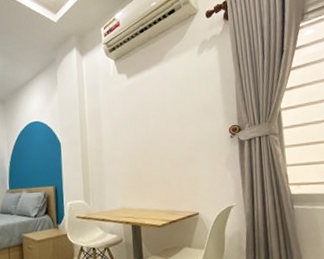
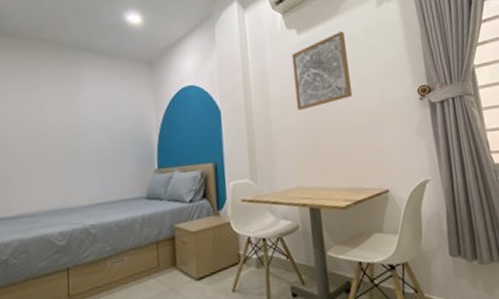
wall art: none [122,77,172,144] -> present [292,31,352,110]

